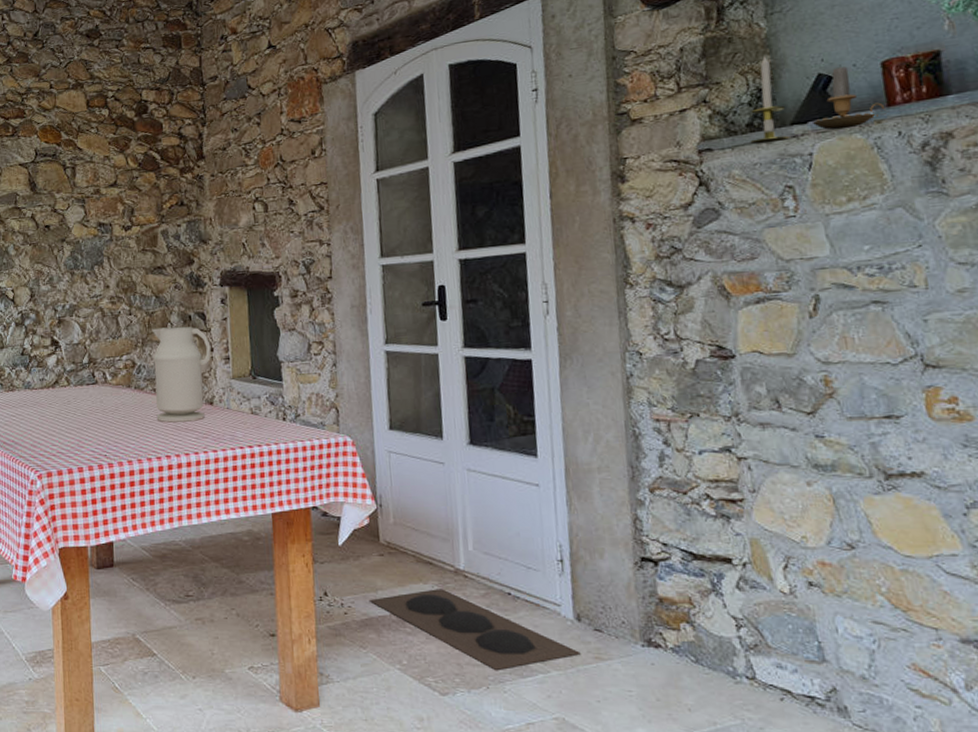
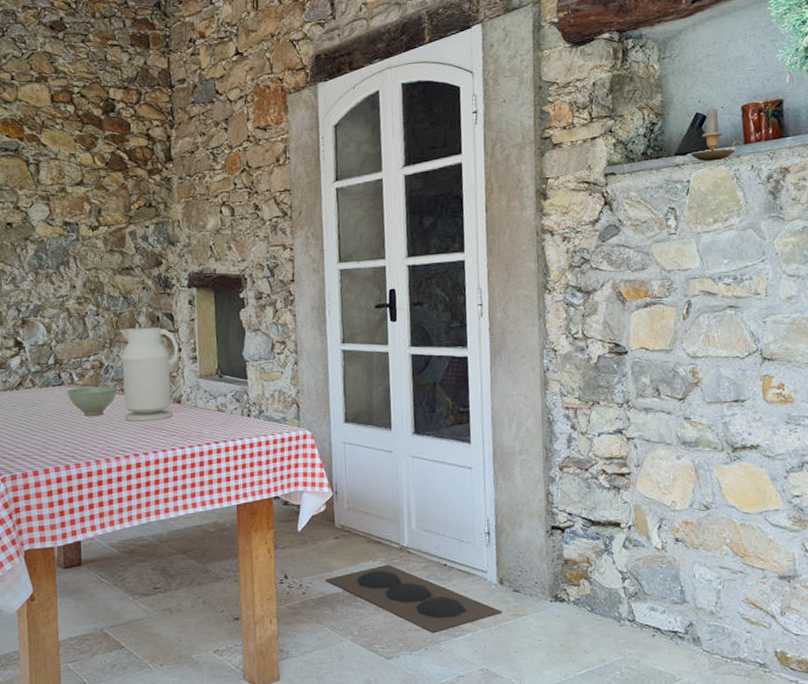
bowl: none [100,385,150,415] -> present [67,386,118,416]
candle: present [750,55,791,145] -> none [644,93,674,171]

